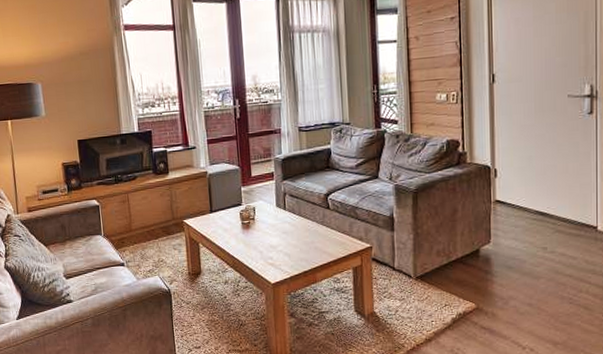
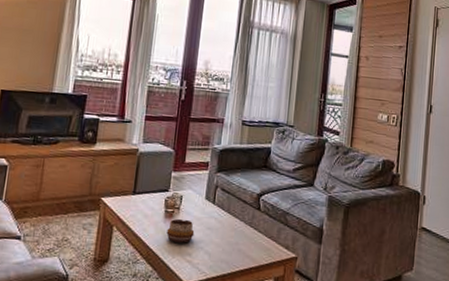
decorative bowl: none [246,228,272,250] -> present [166,218,195,243]

